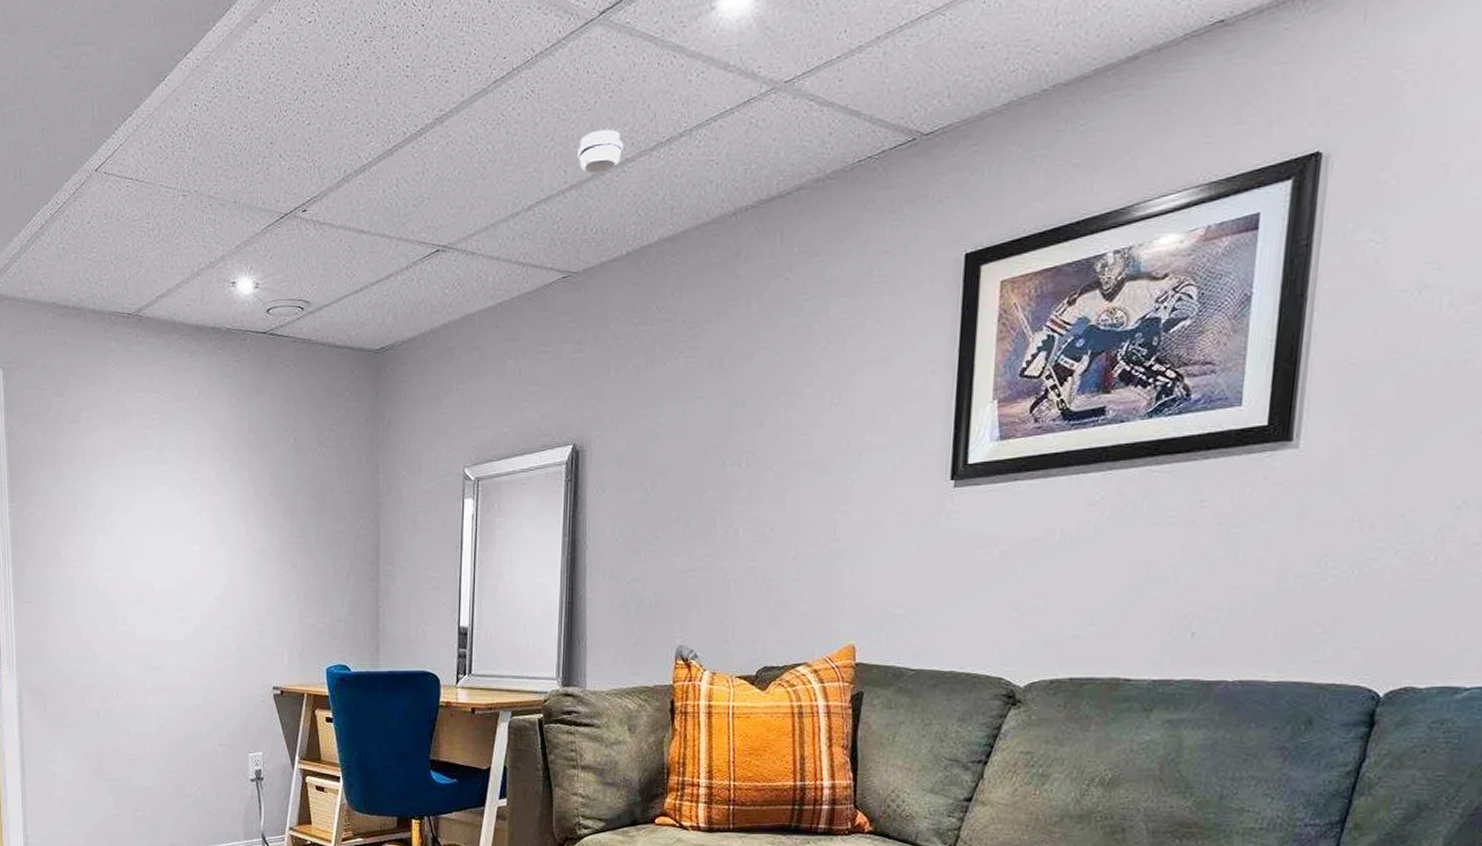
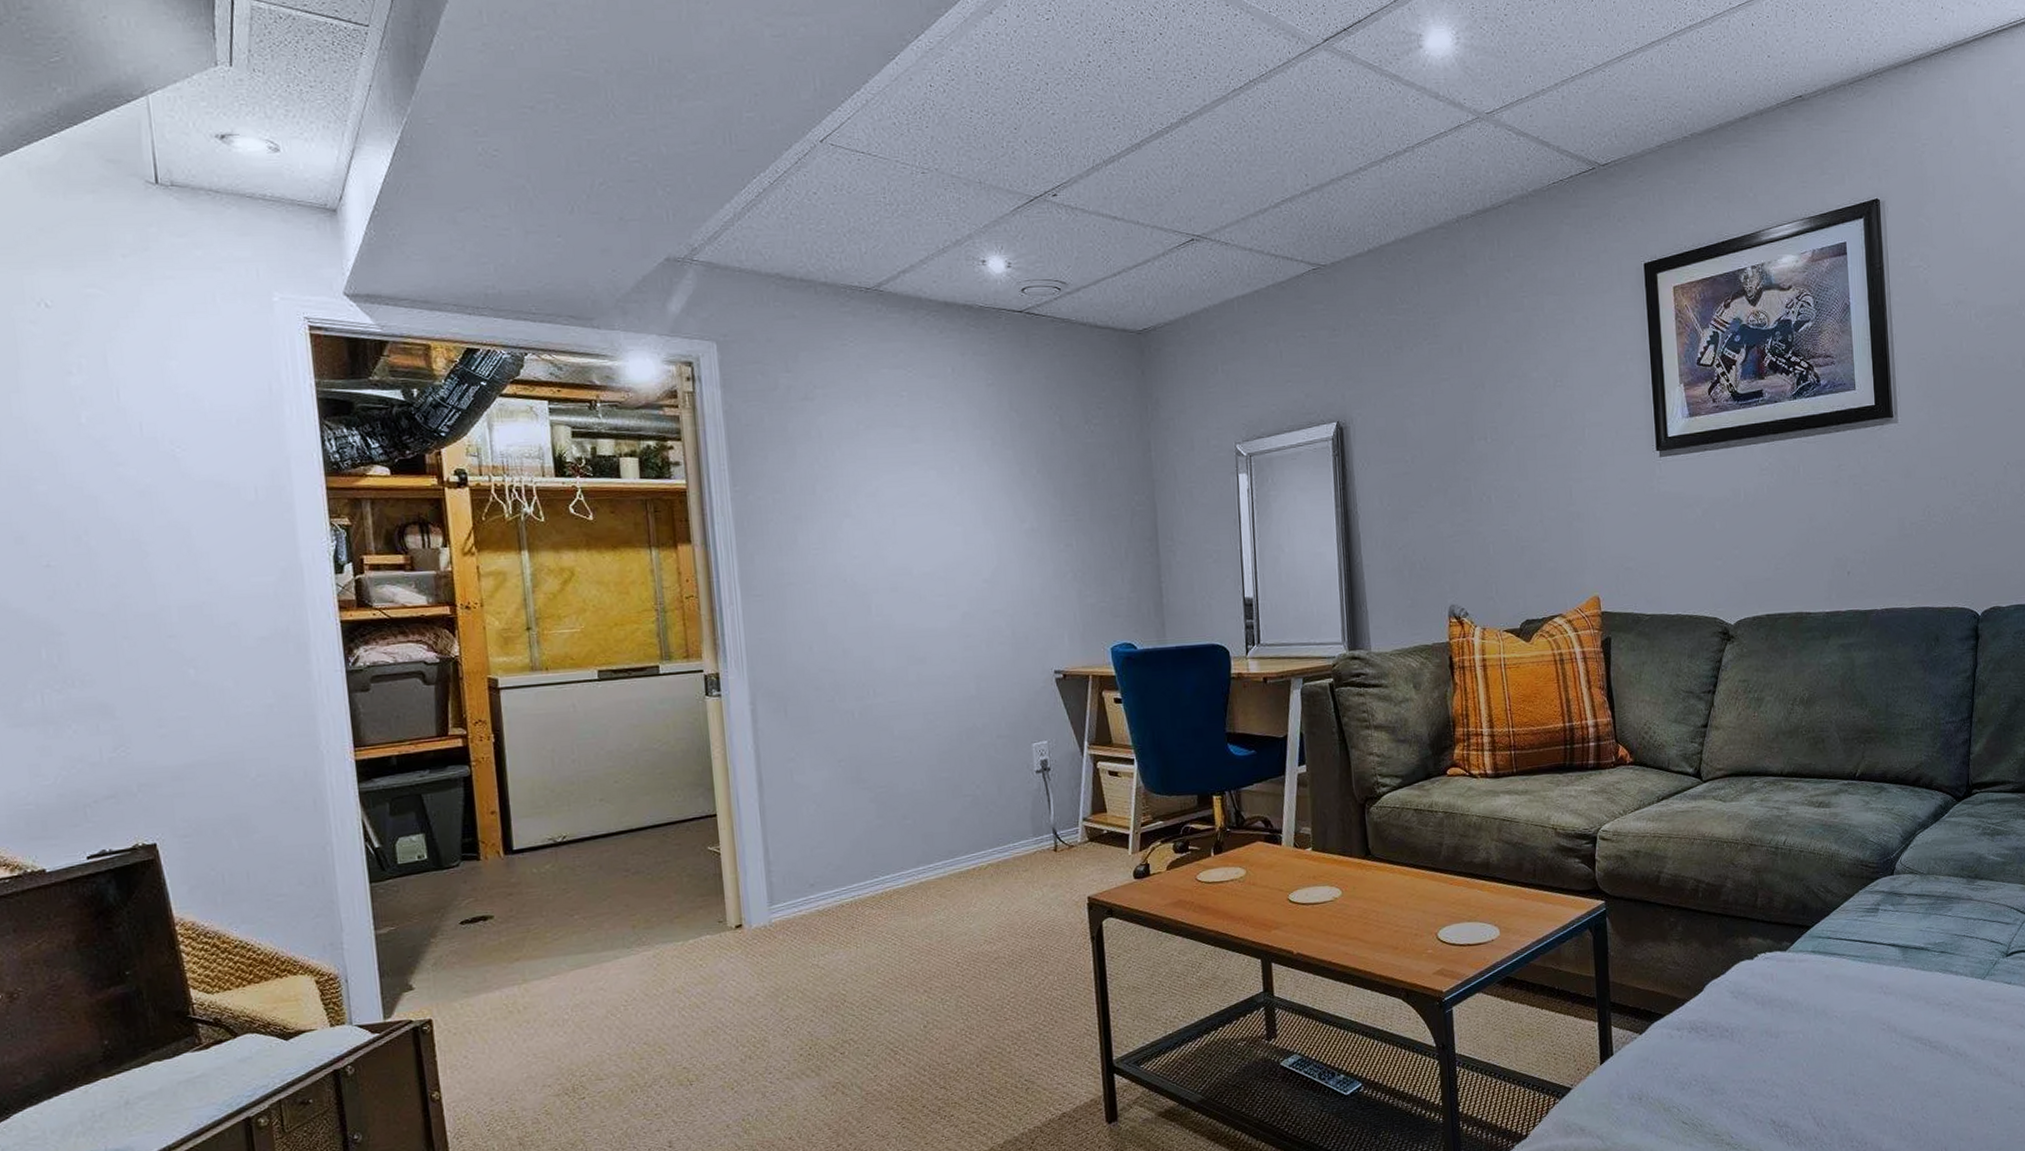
smoke detector: present [578,128,624,175] -> none [1316,140,1357,179]

